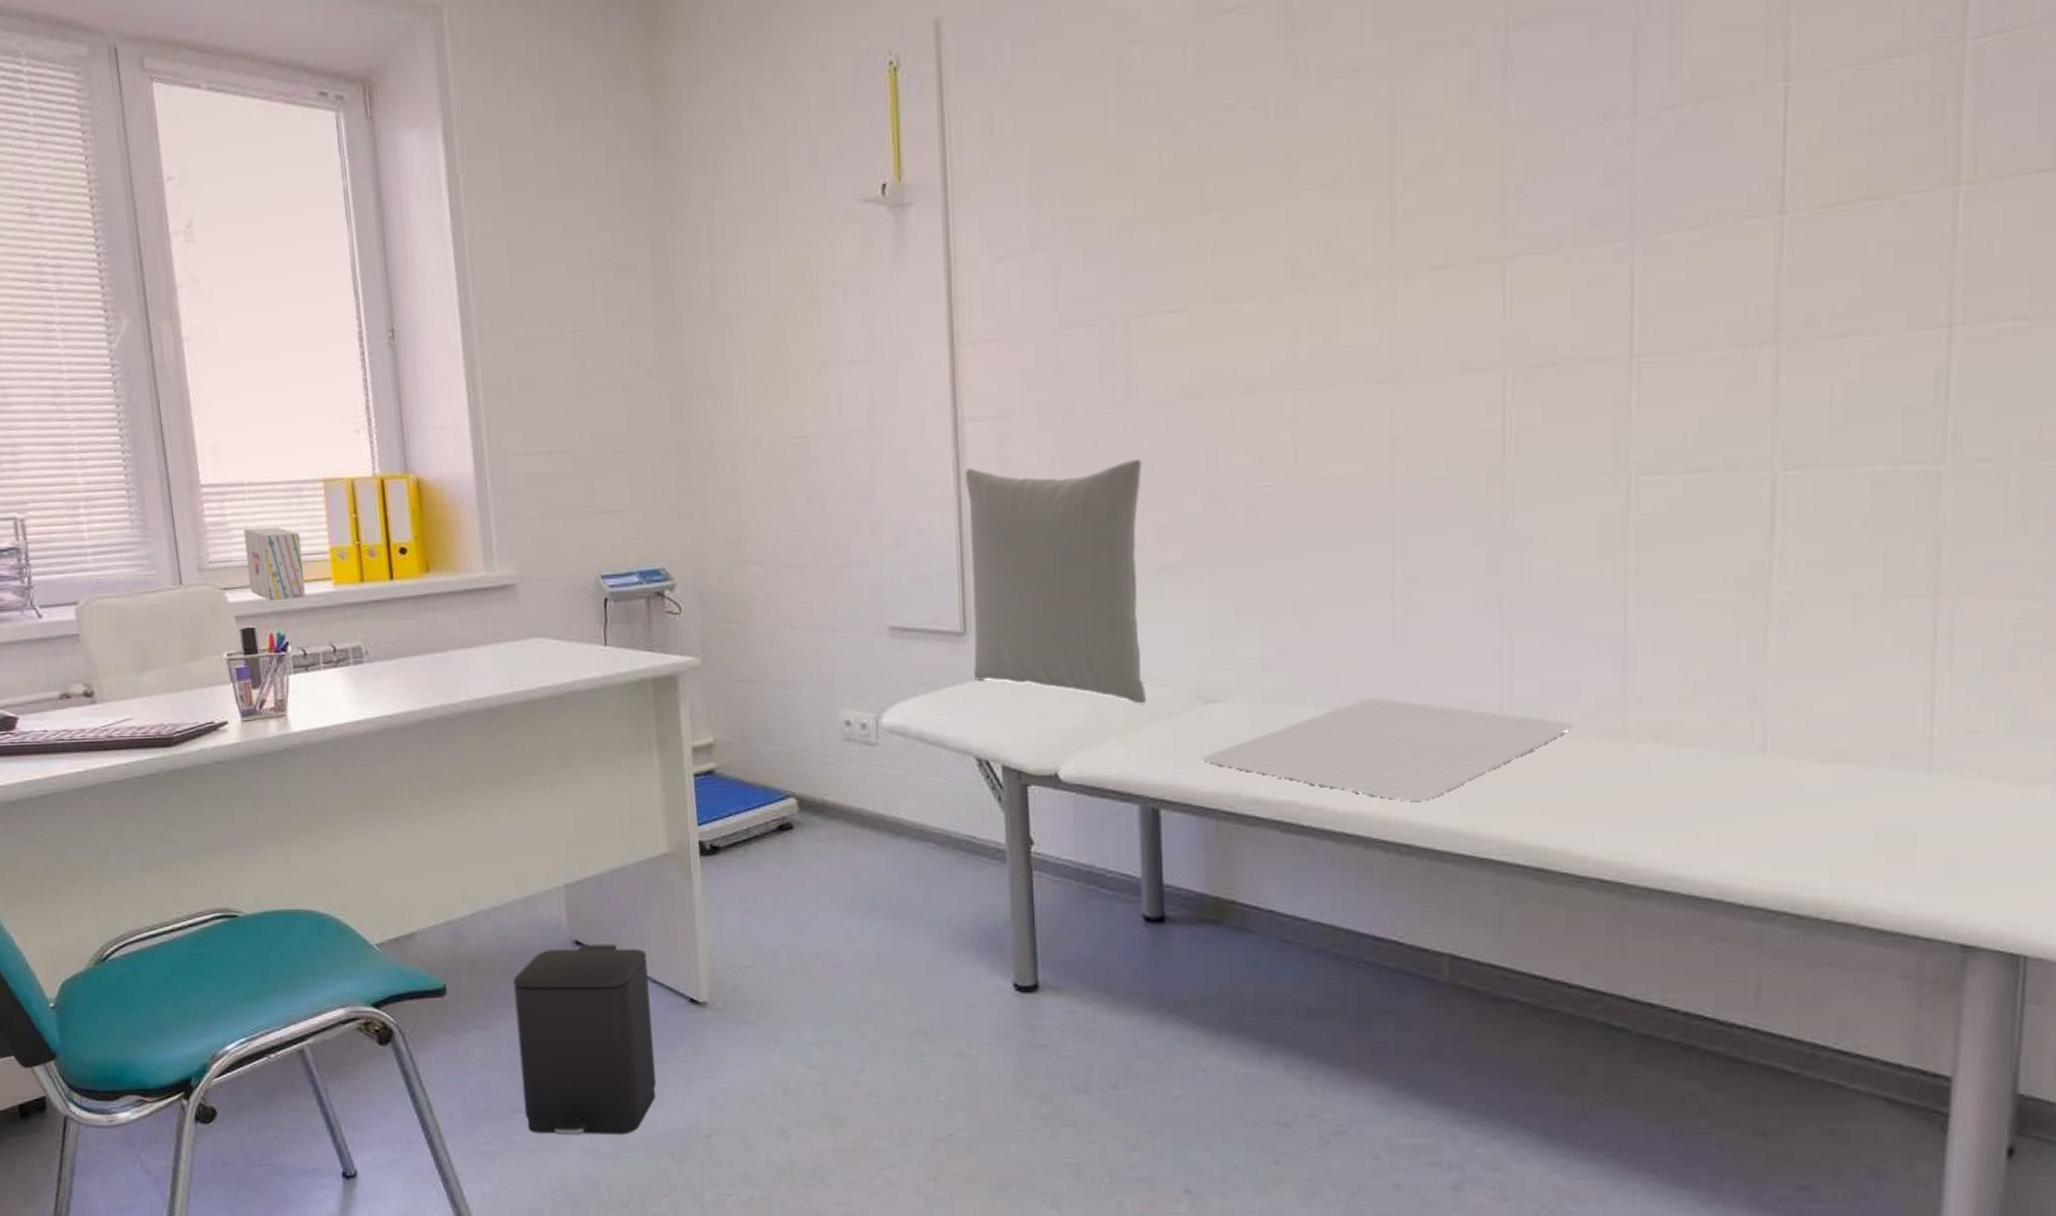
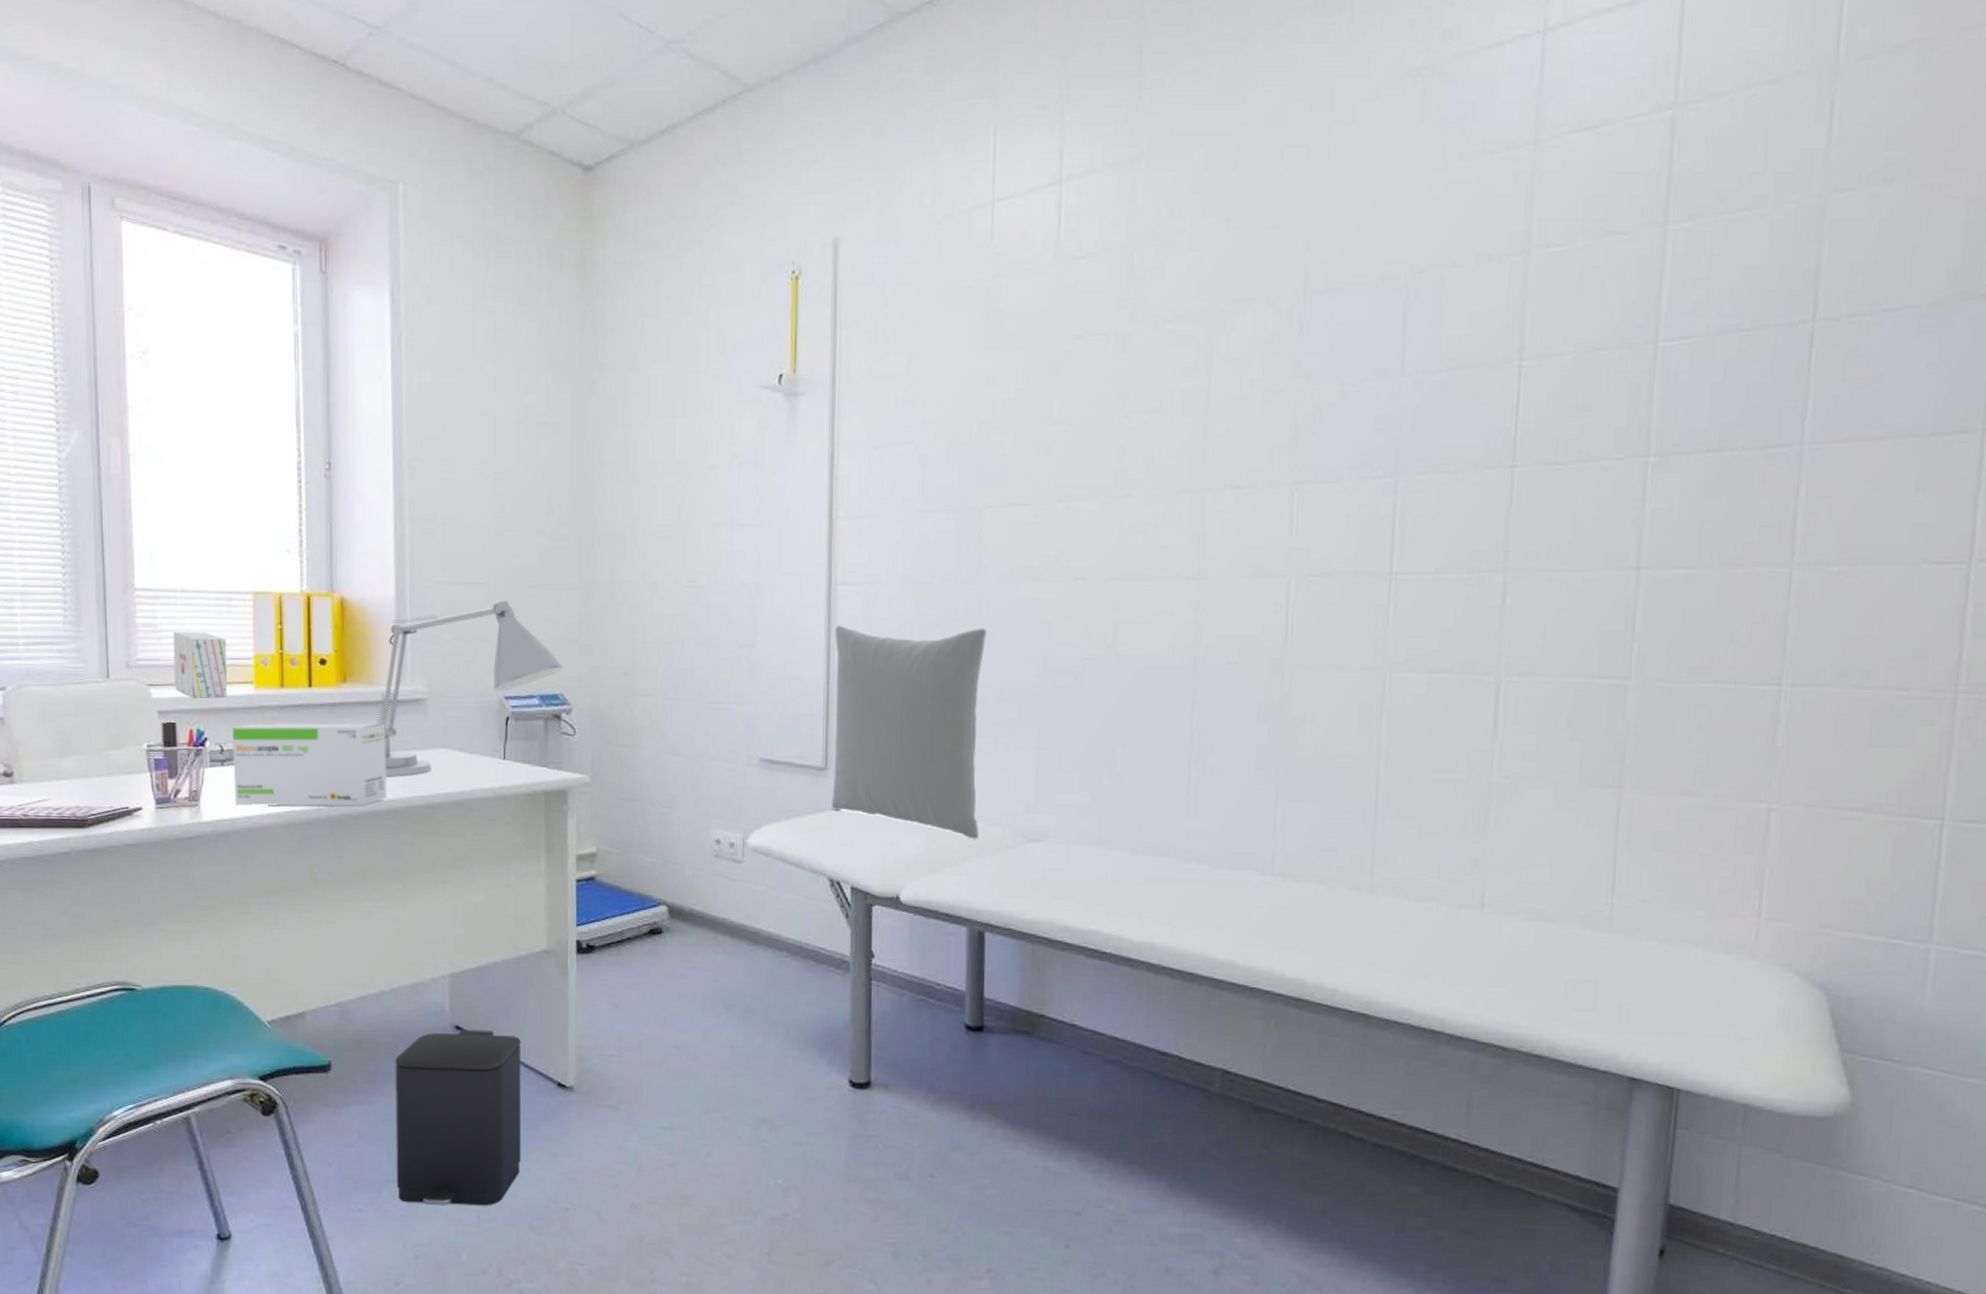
medicine box: none [314,615,482,713] -> present [232,723,386,807]
desk lamp: none [465,468,662,674] -> present [377,600,563,778]
bath mat: present [1201,697,1571,803] -> none [1022,845,1330,937]

